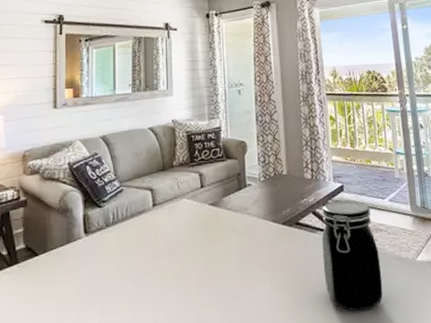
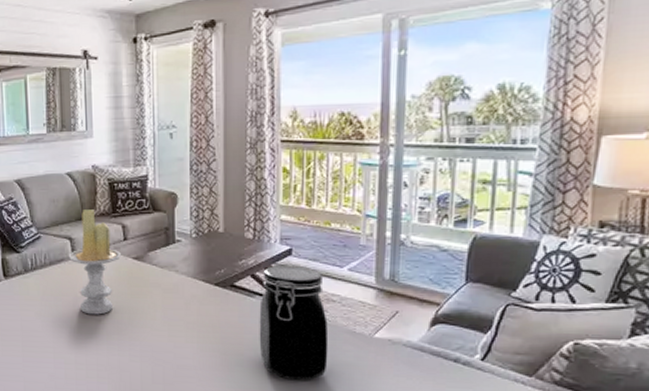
candle: none [149,160,198,265] -> present [68,209,121,315]

